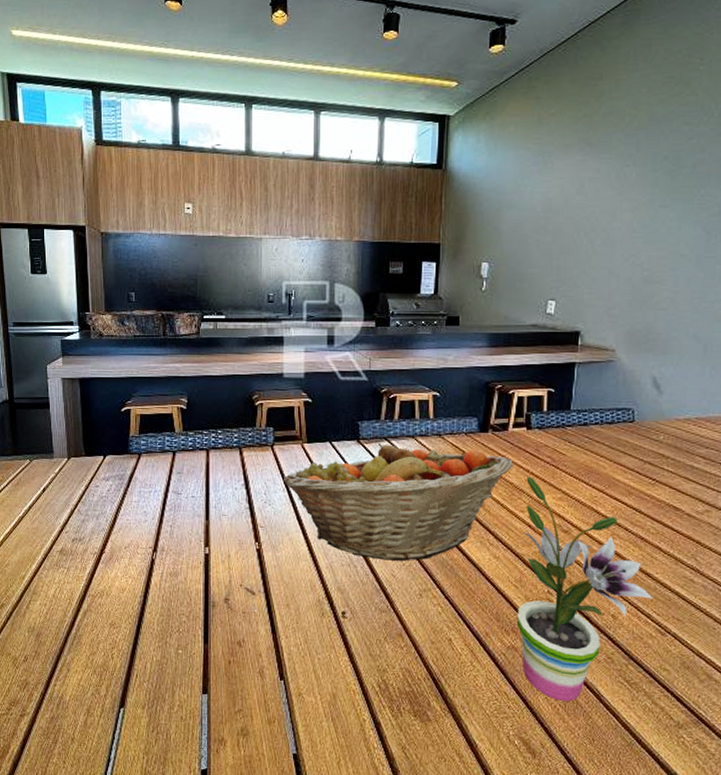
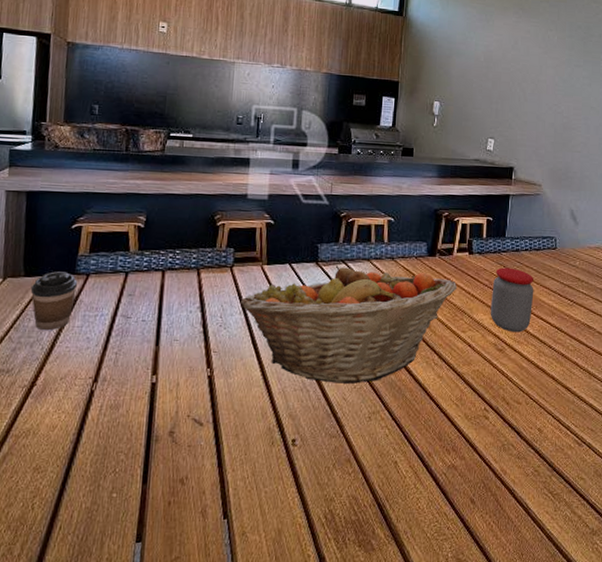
coffee cup: none [91,451,131,505] -> present [30,271,77,331]
potted plant: present [517,476,652,701] -> none [457,298,571,517]
jar: none [553,443,606,513] -> present [490,267,534,333]

